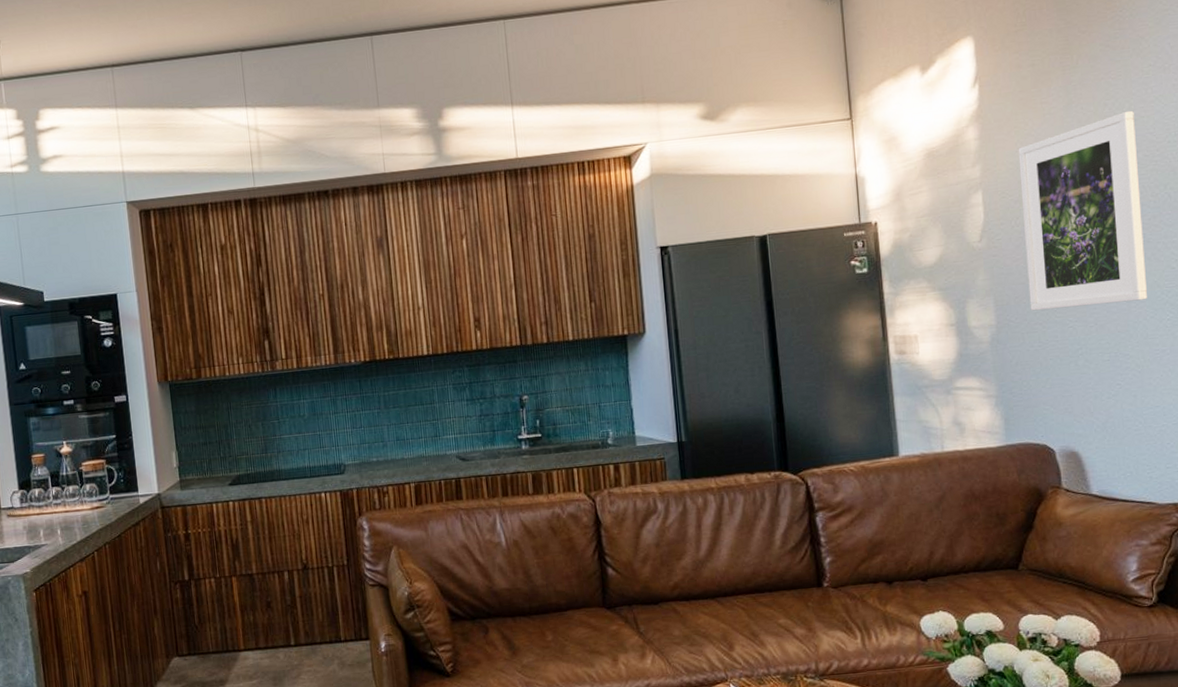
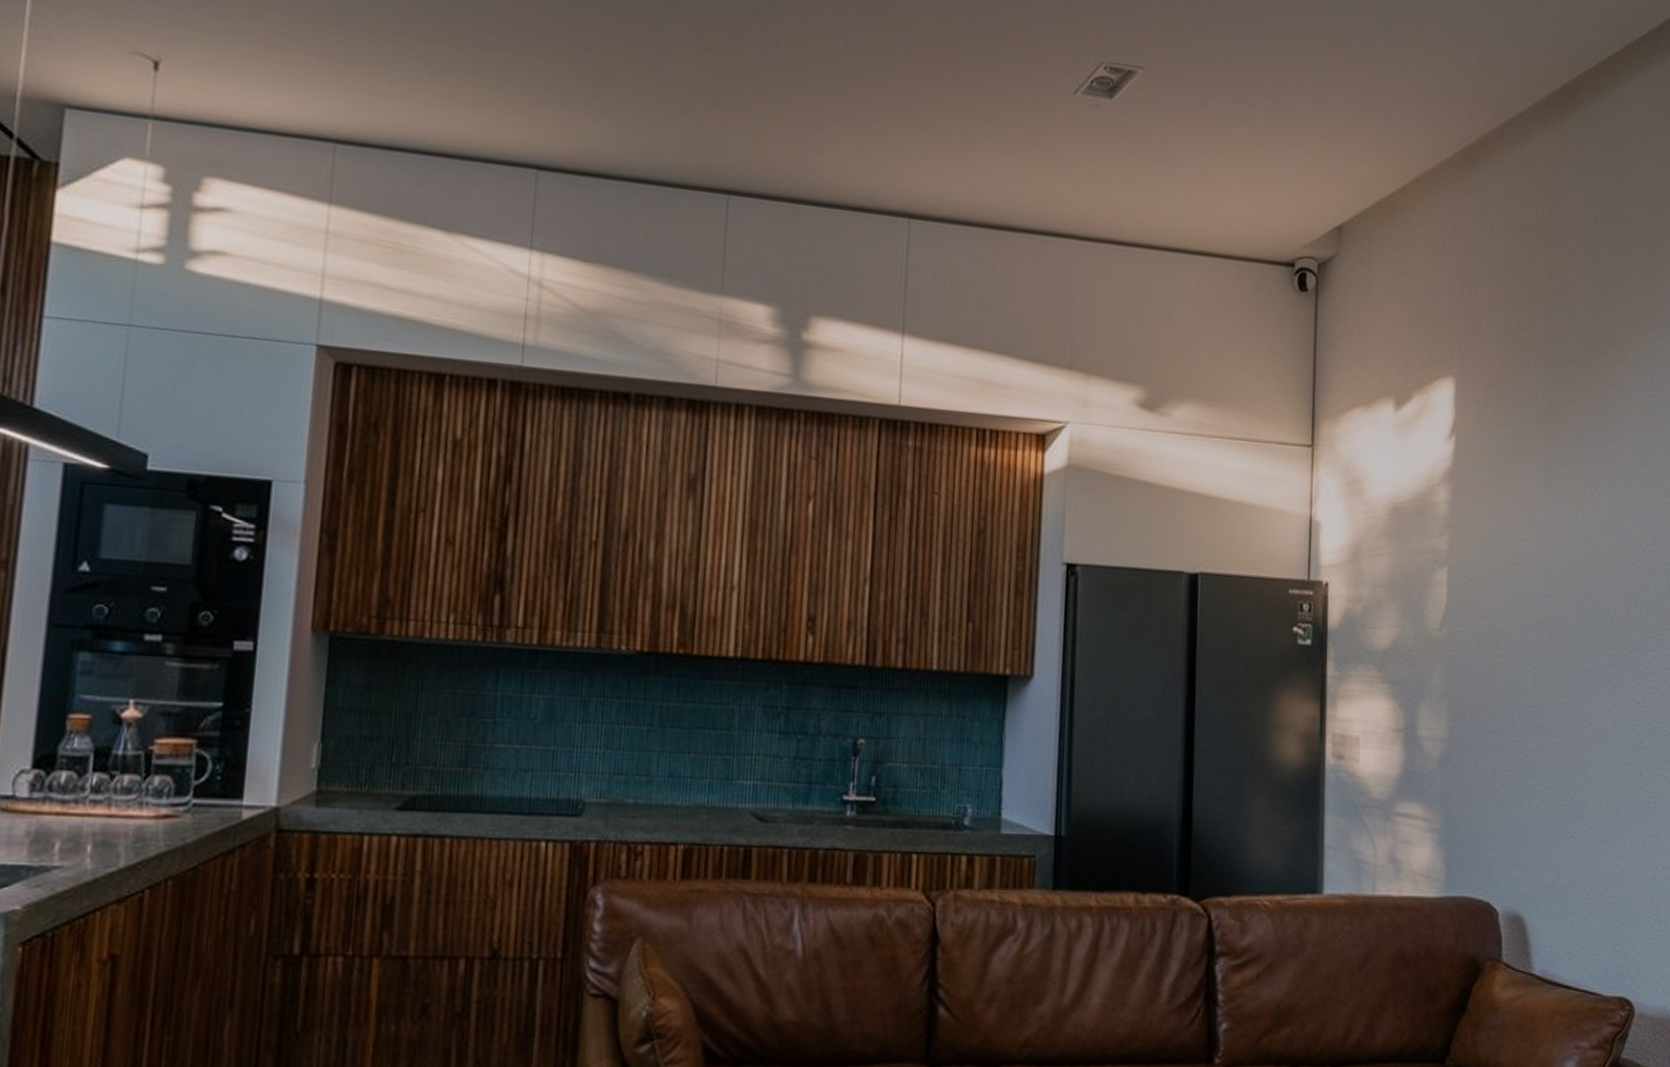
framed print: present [1018,111,1147,311] -> none [1486,505,1612,736]

